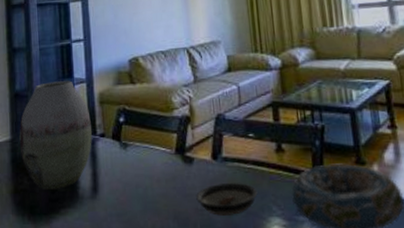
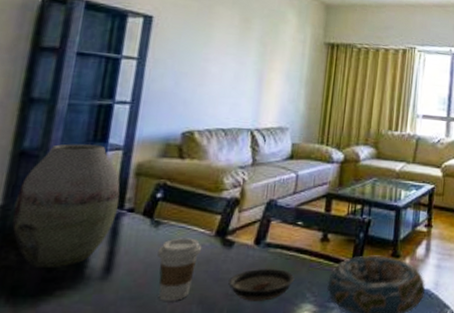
coffee cup: none [130,157,167,217] -> present [157,238,202,301]

